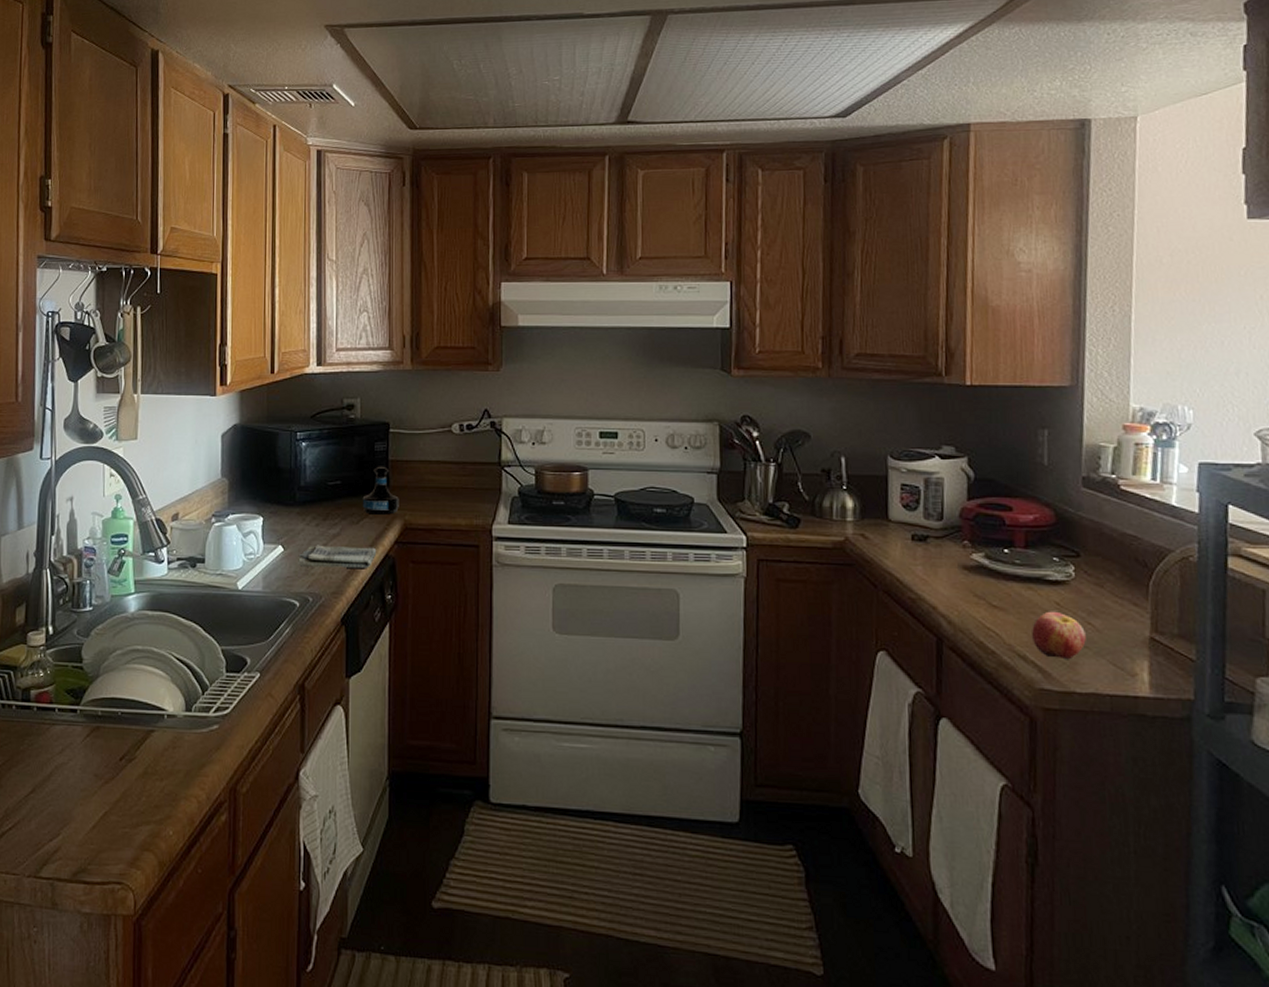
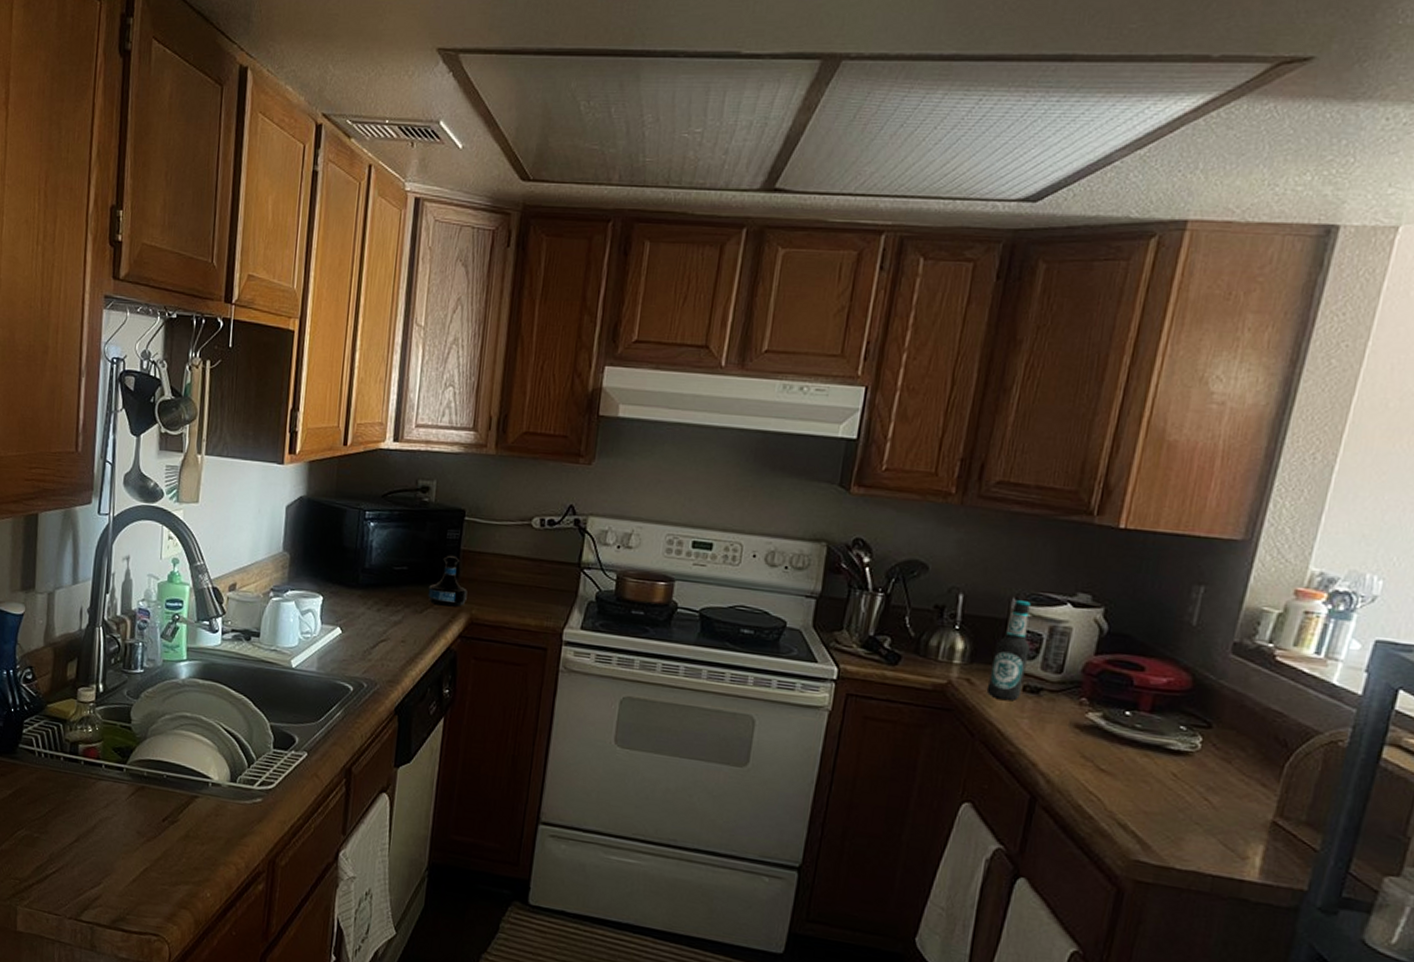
dish towel: present [298,545,377,568] -> none [355,630,439,660]
bottle: none [880,458,911,551] -> present [986,600,1031,701]
apple: present [1032,611,1086,659] -> none [1137,781,1200,834]

